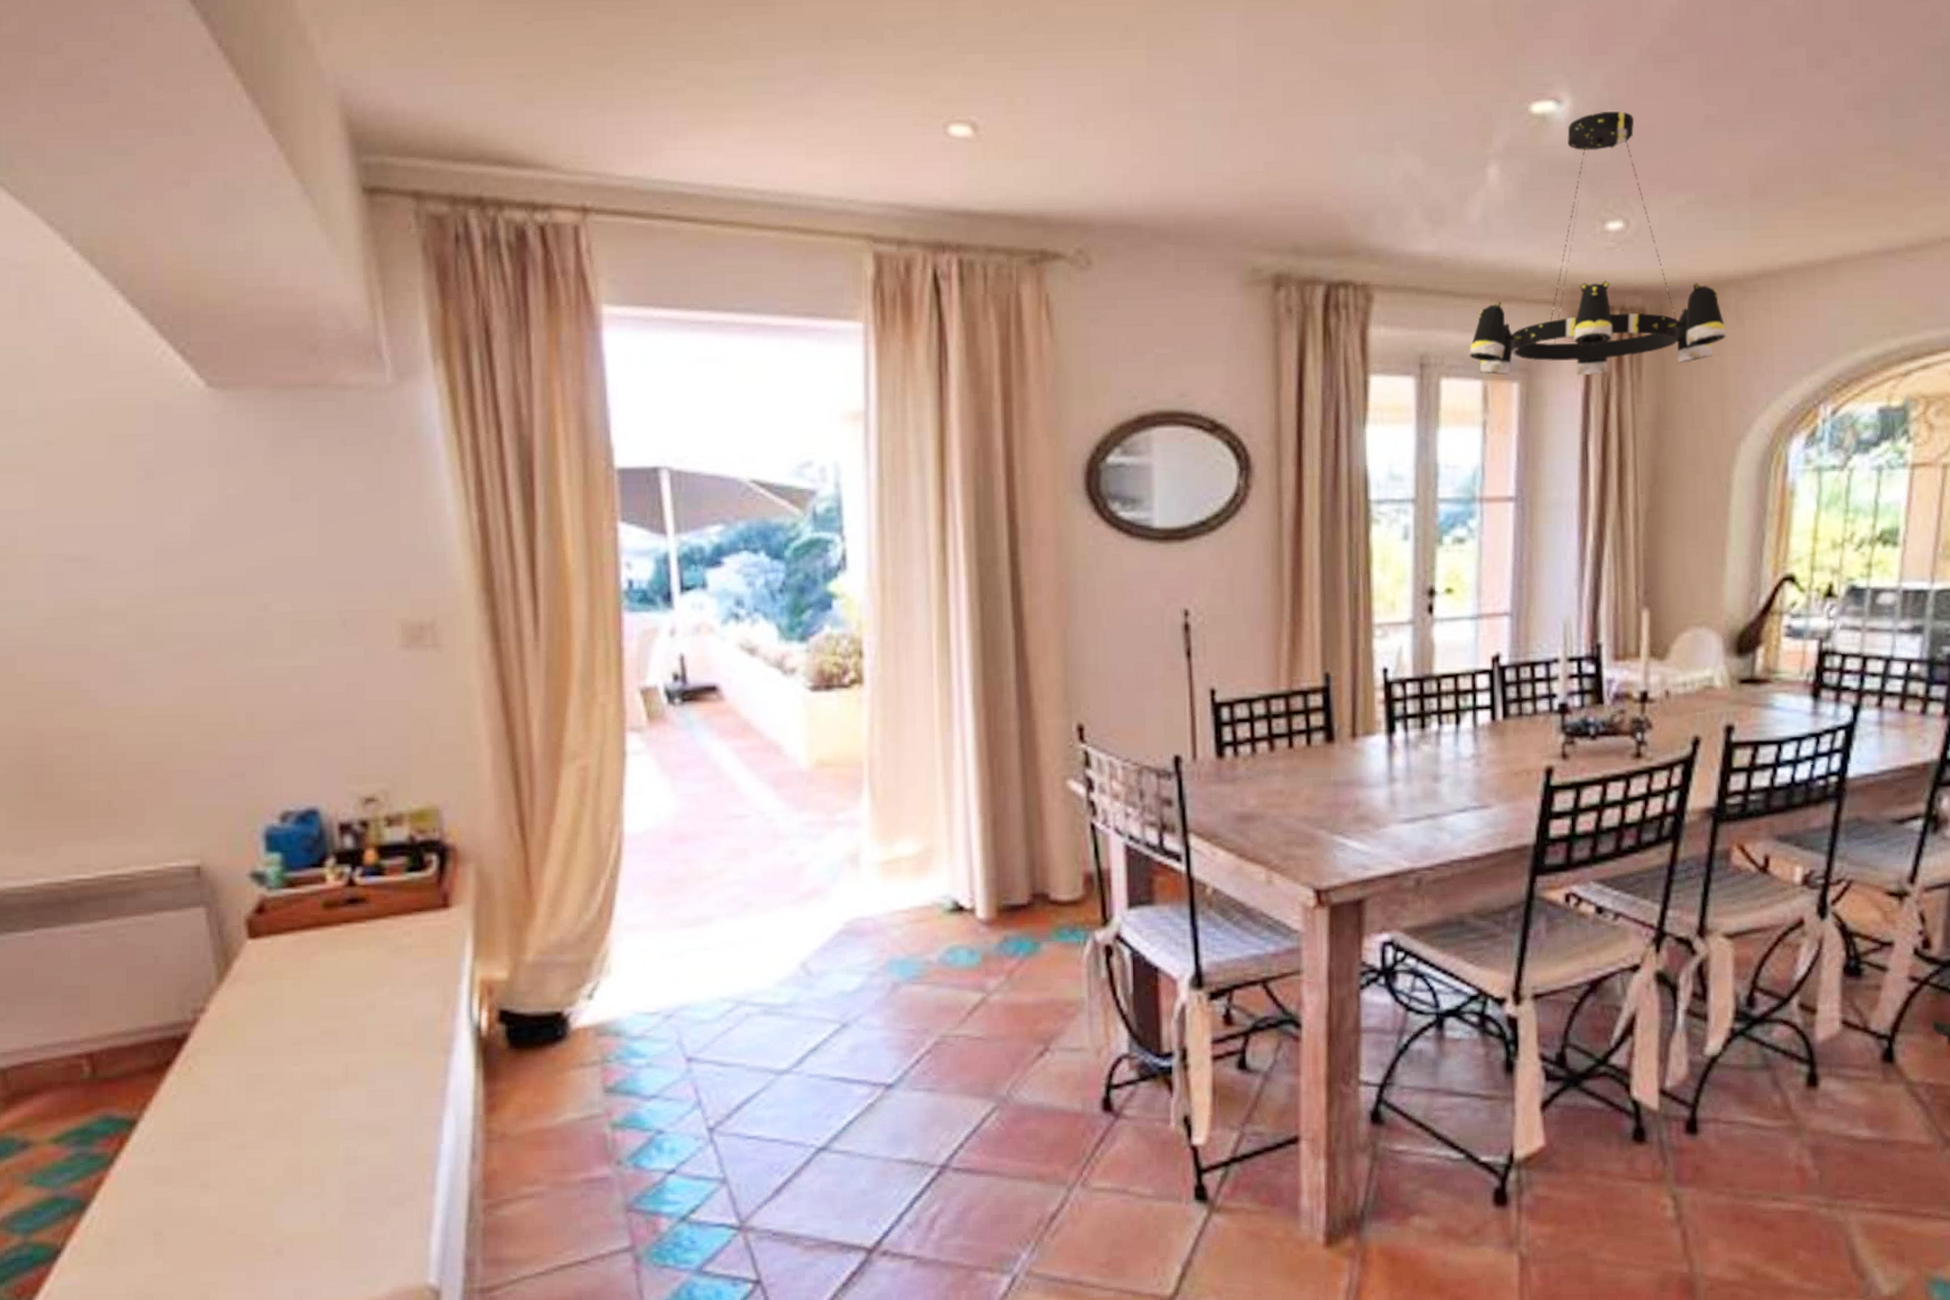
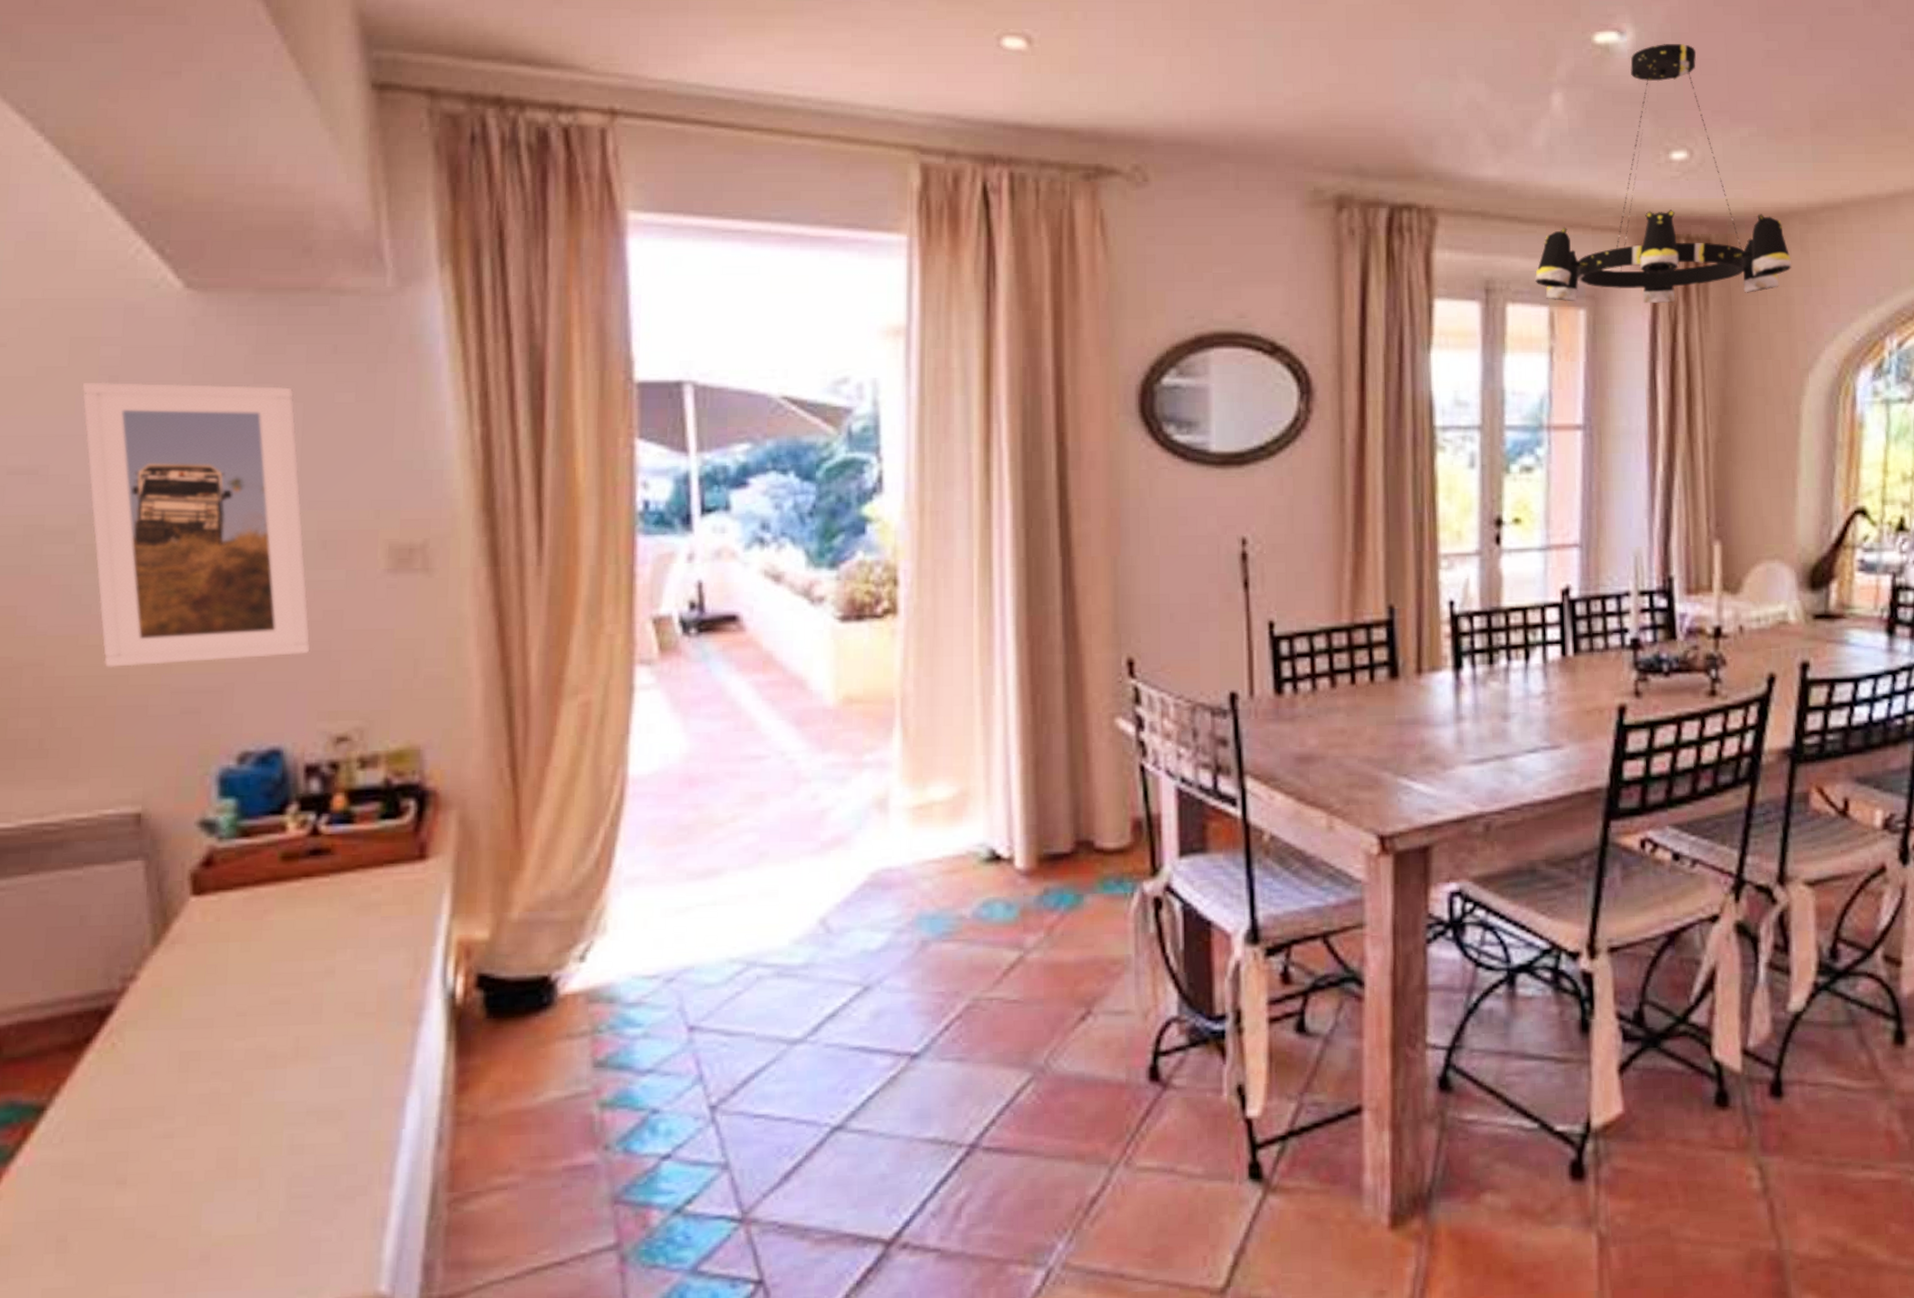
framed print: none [122,475,337,736] -> present [82,382,310,667]

